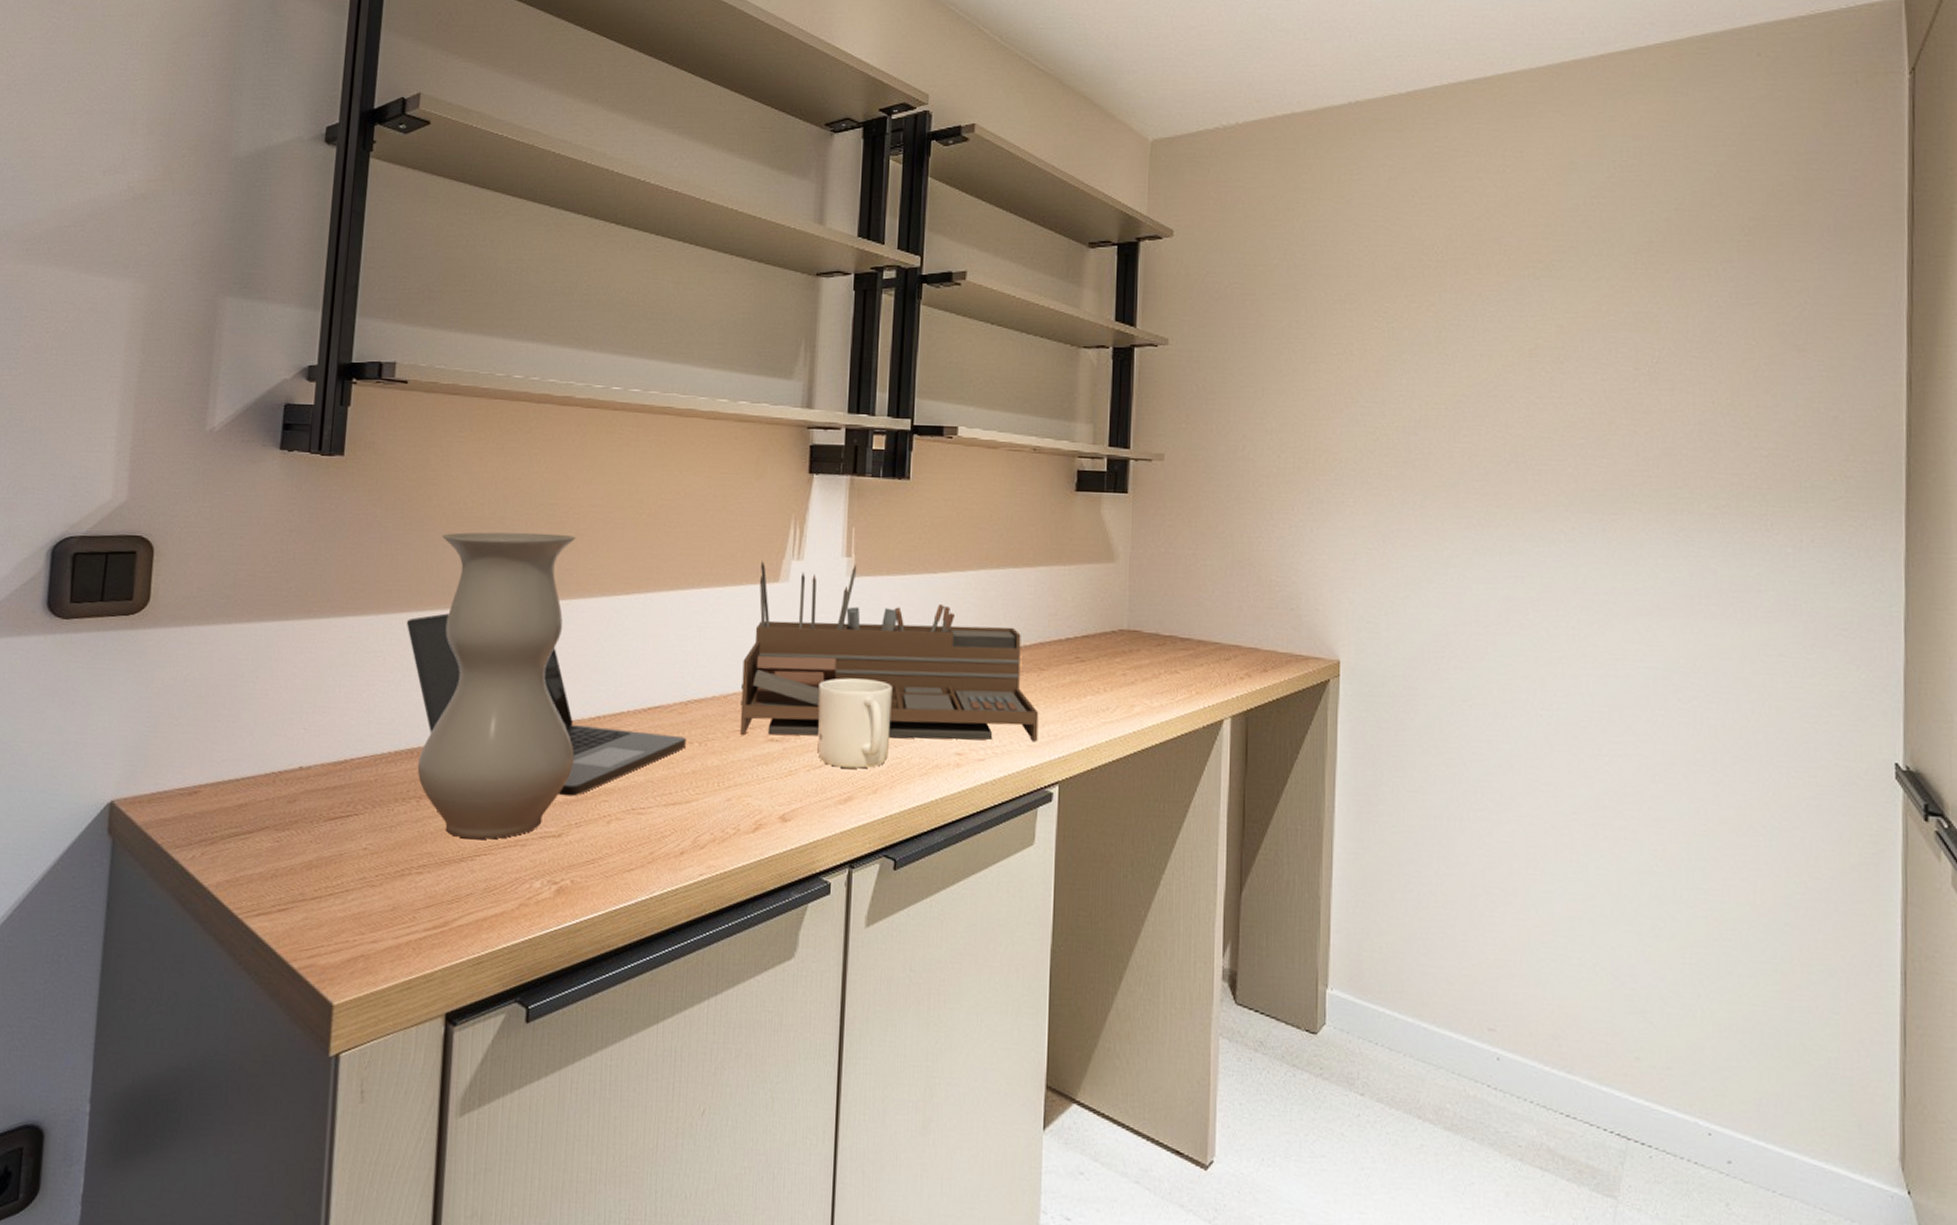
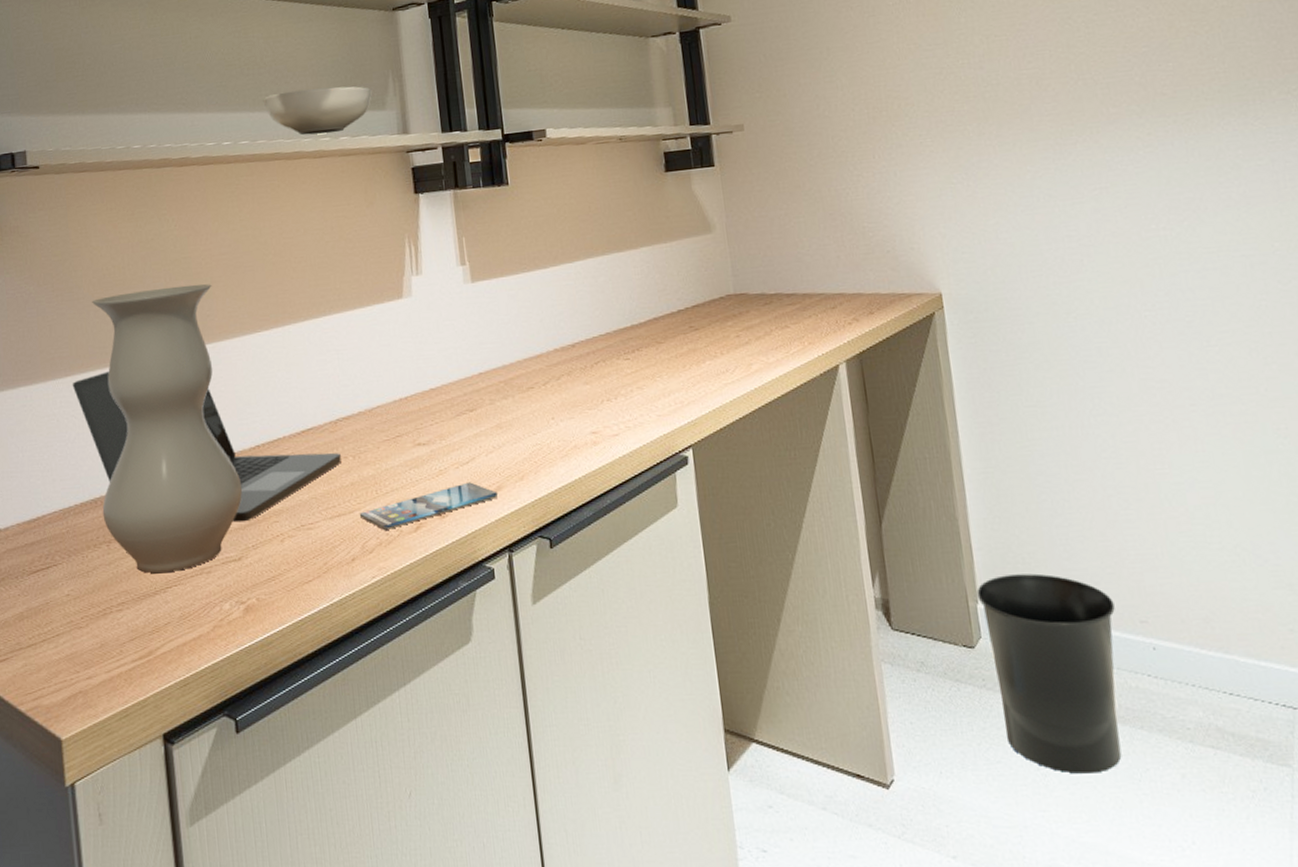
bowl: none [662,343,782,396] -> present [263,86,373,136]
smartphone: none [696,787,847,826] -> present [359,482,498,530]
desk organizer: present [739,561,1039,741] -> none [381,271,666,443]
mug: present [817,678,893,769] -> none [453,375,528,461]
waste bin: none [1328,962,1465,1180] -> present [977,573,1122,774]

